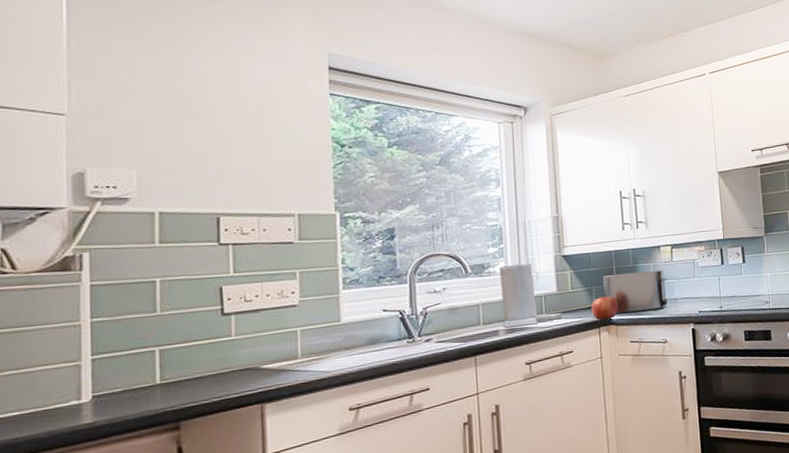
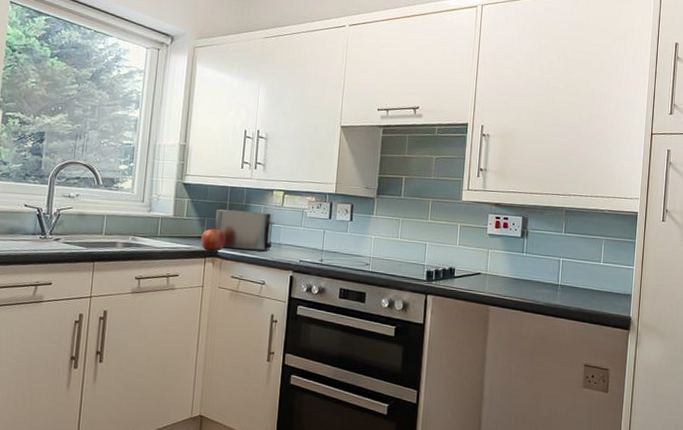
paper towel: present [499,263,563,328] -> none [122,183,175,244]

